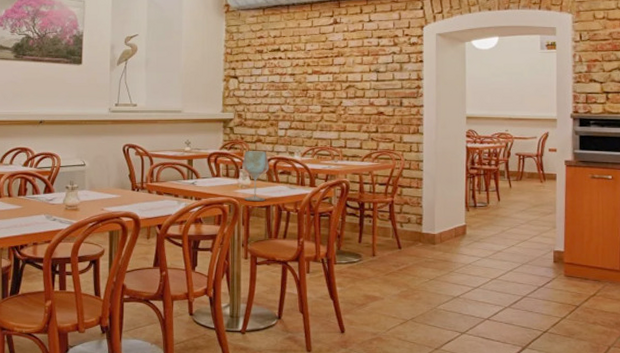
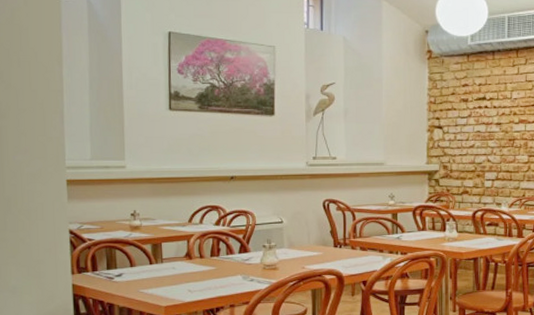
wine glass: present [242,151,269,201] -> none [449,203,476,254]

